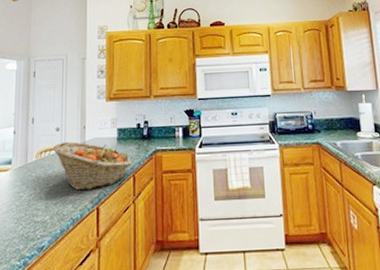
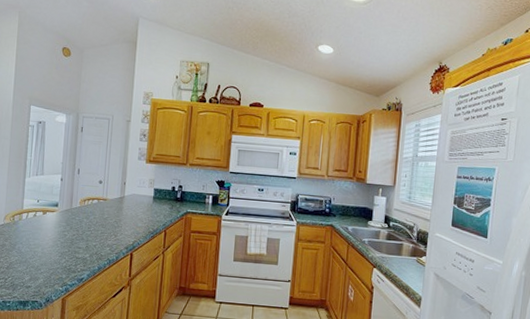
fruit basket: present [53,141,131,191] -> none [96,194,164,238]

